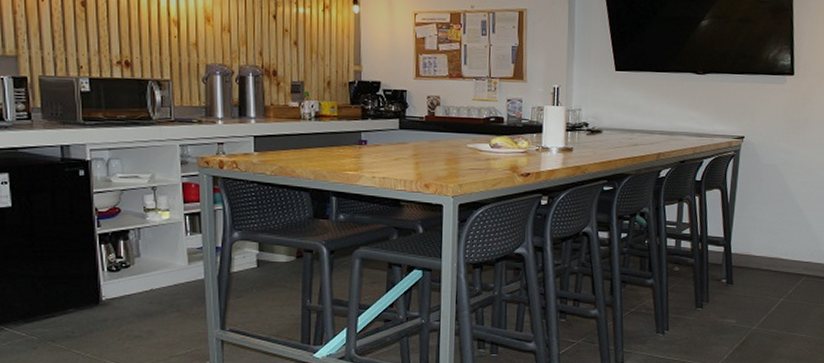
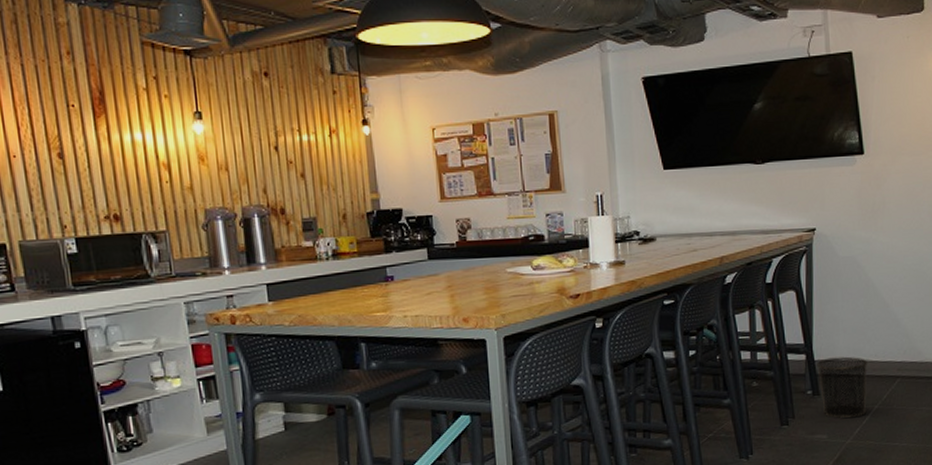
waste bin: none [733,252,779,307] -> present [817,356,869,419]

